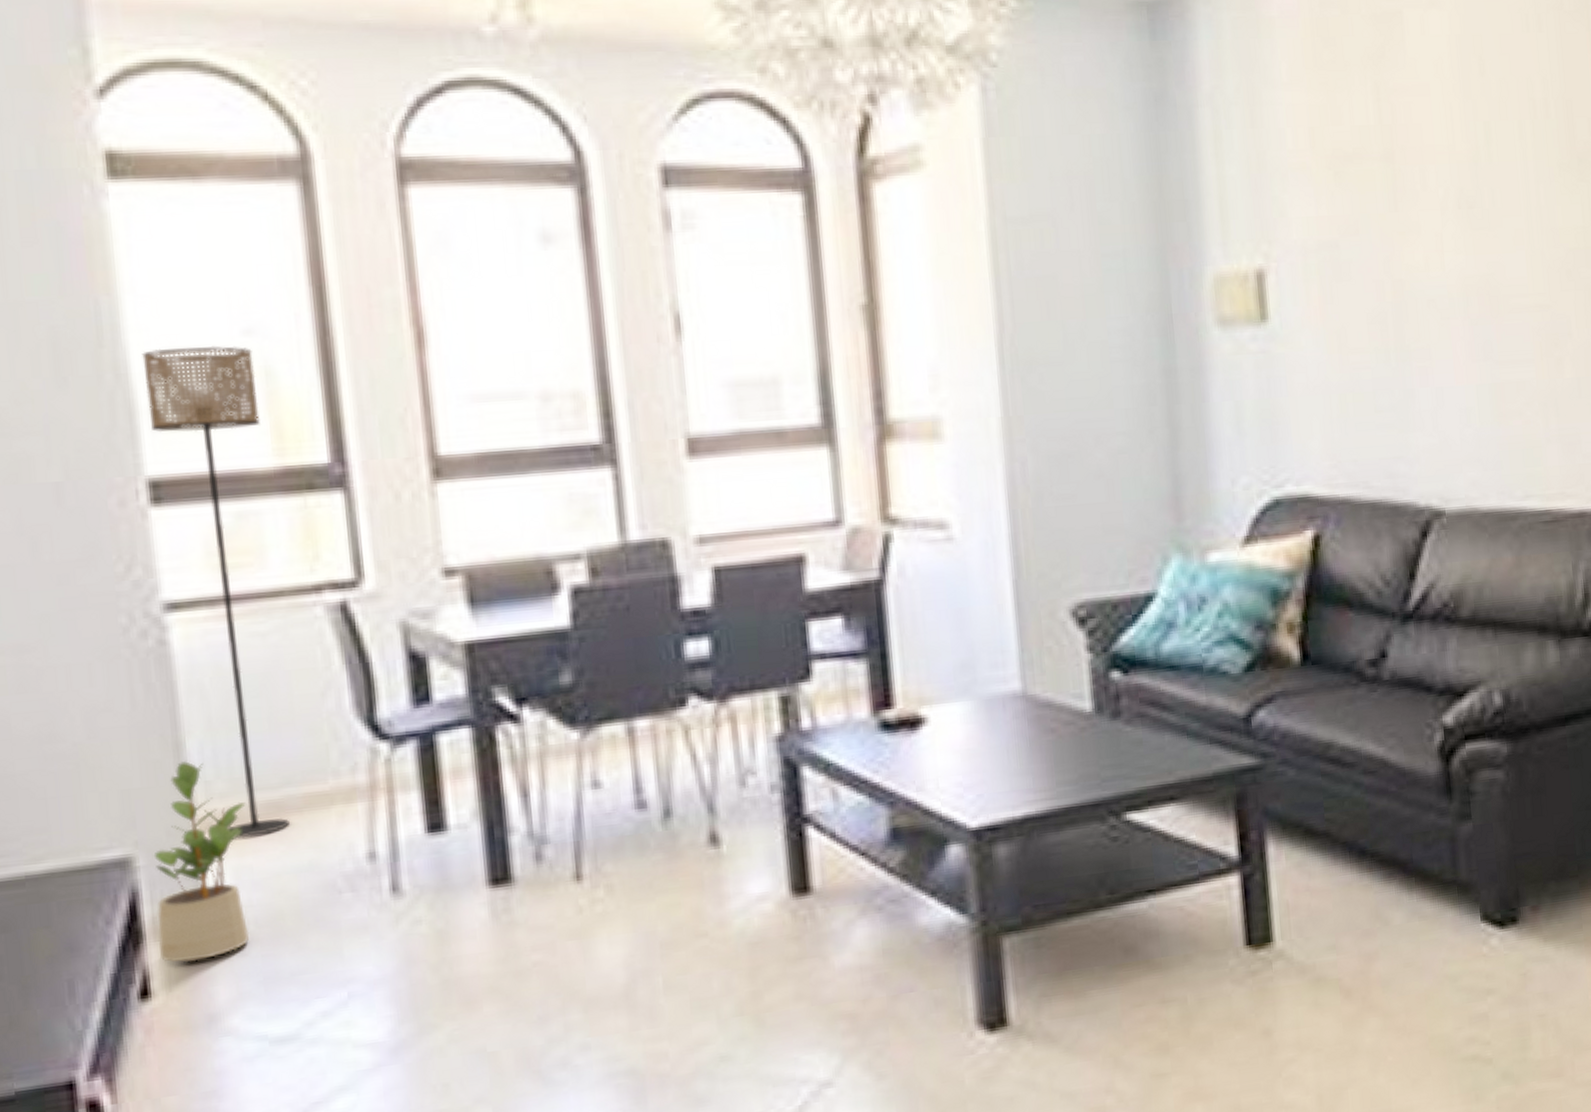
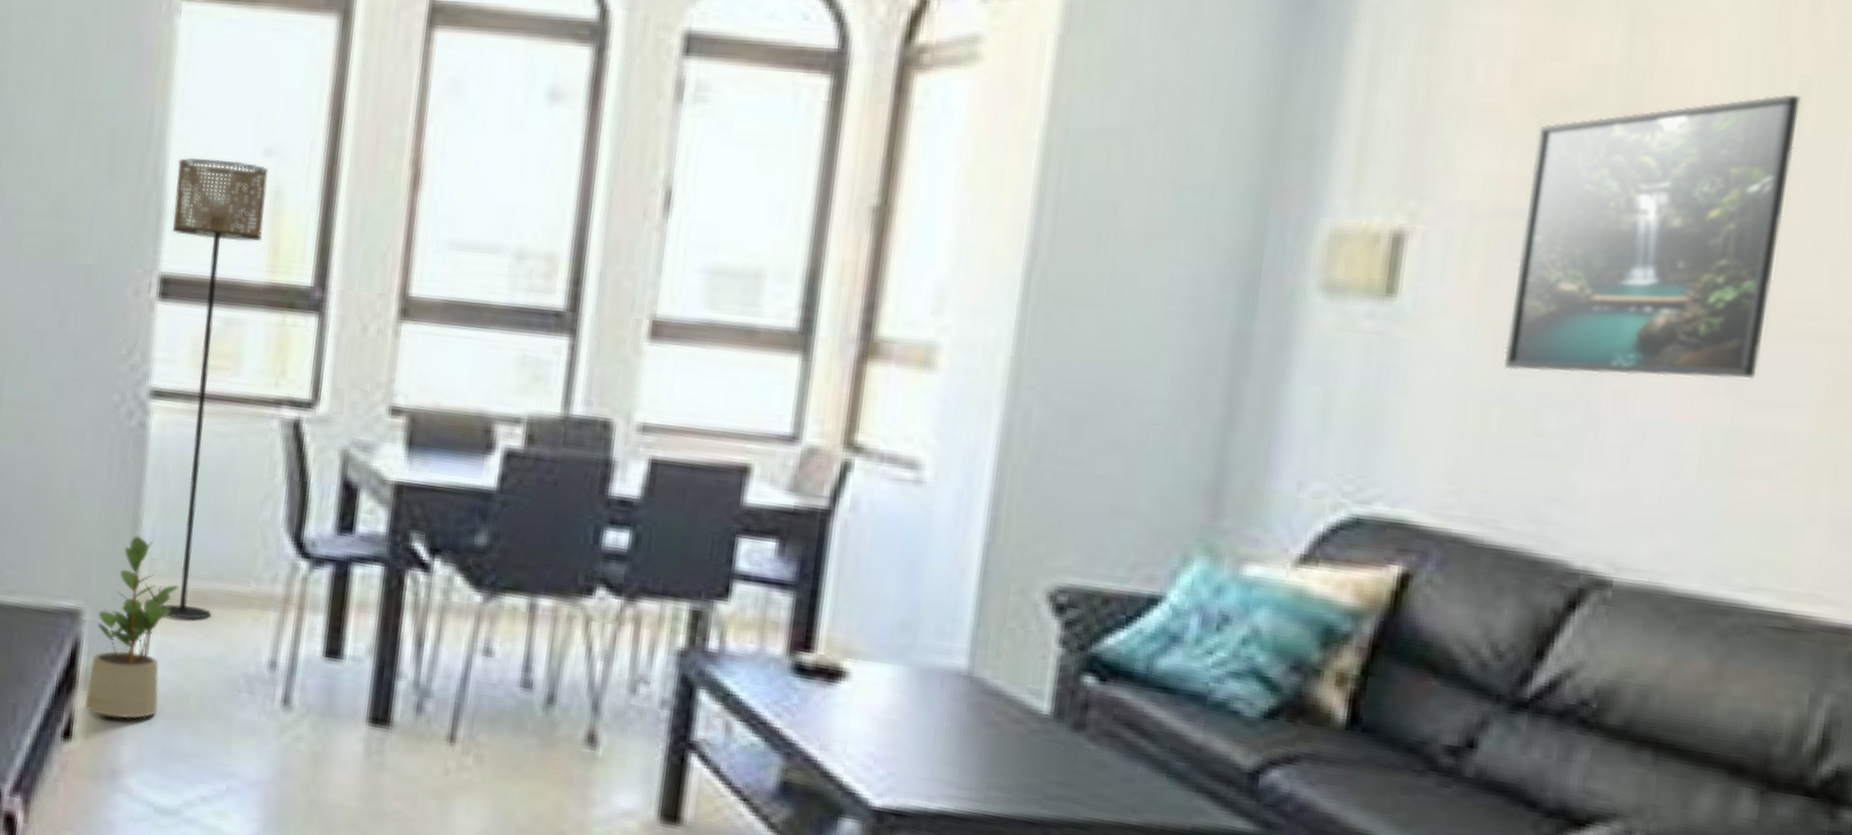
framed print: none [1335,136,1499,365] -> present [1503,94,1801,380]

